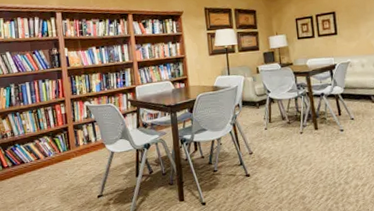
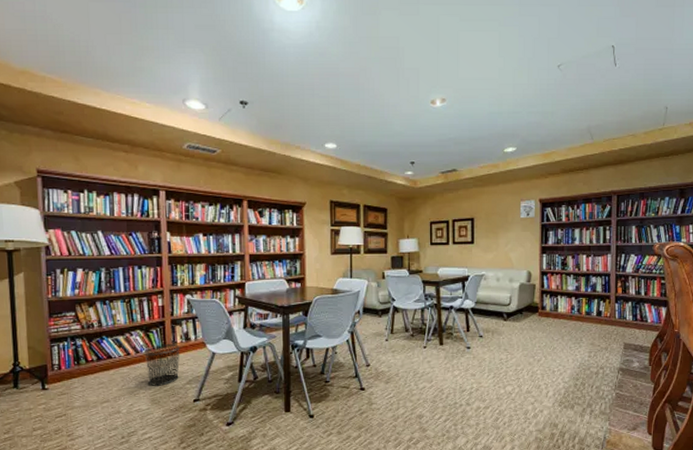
waste bin: none [52,146,84,186] -> present [144,344,180,386]

